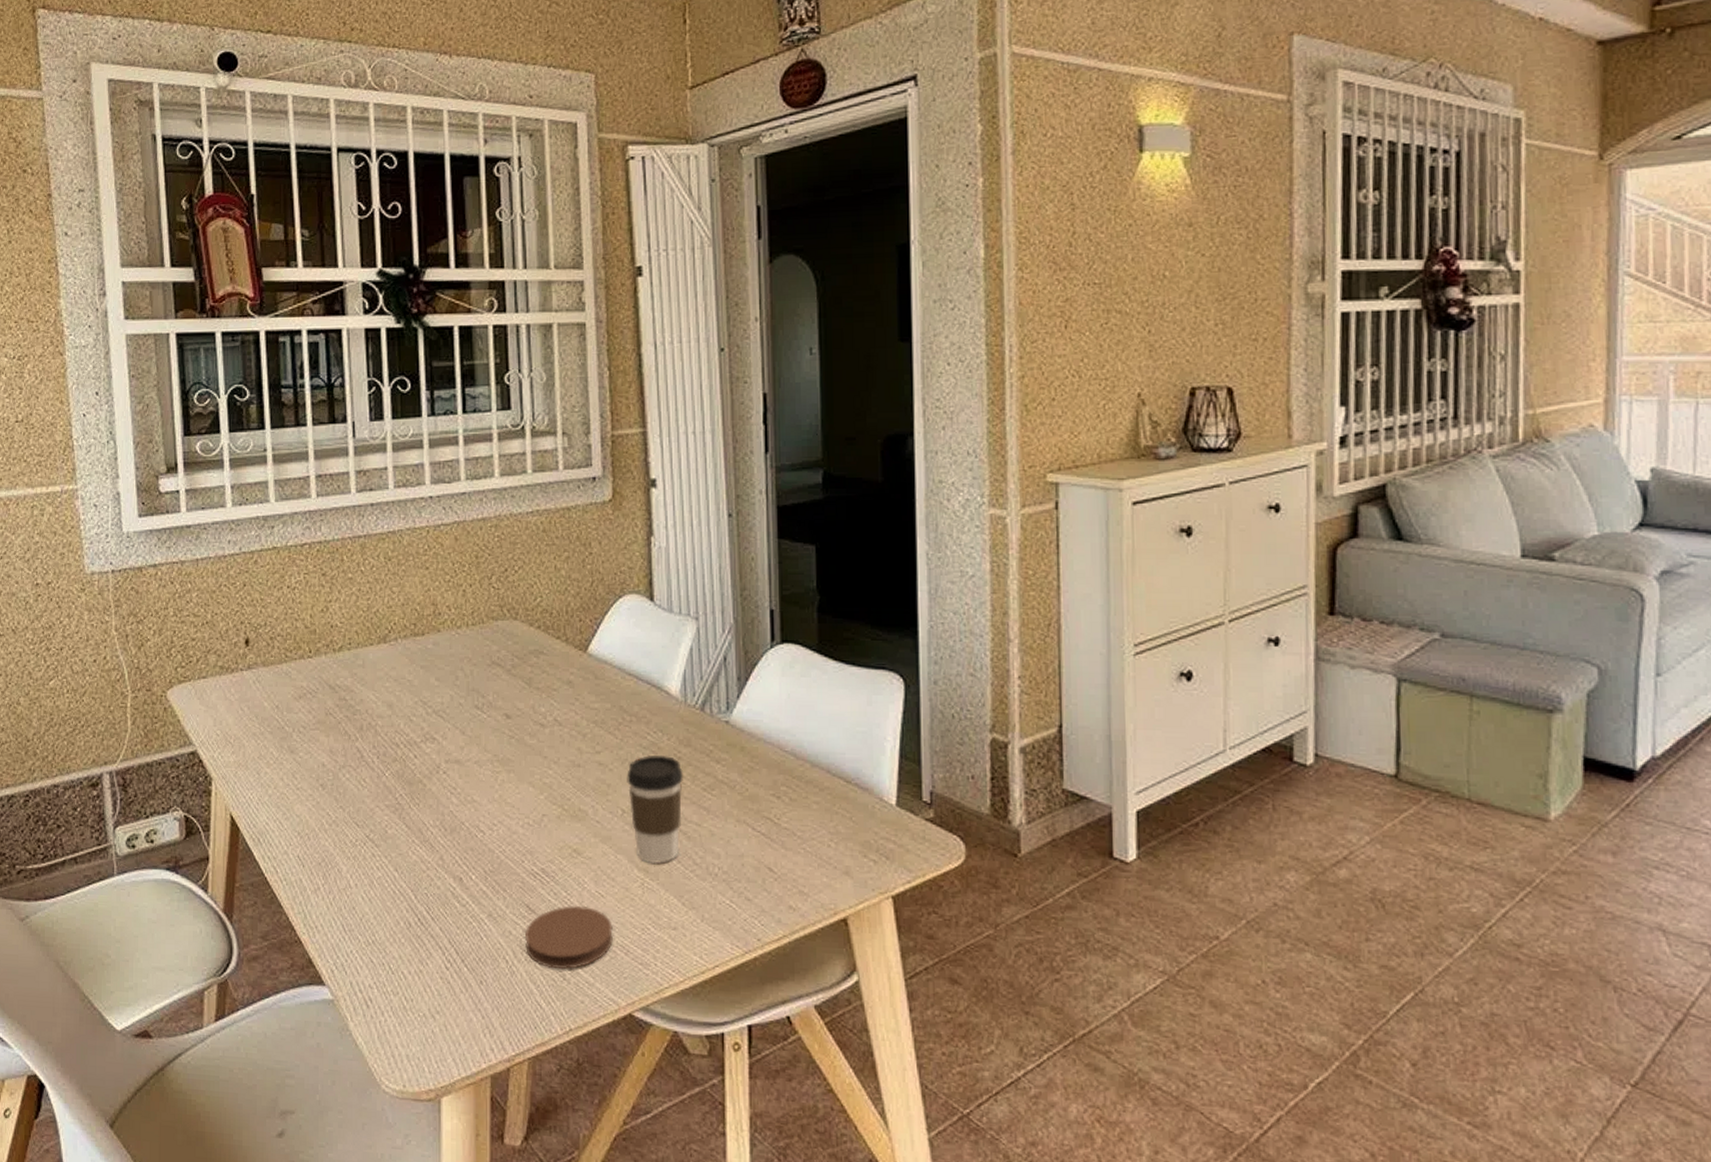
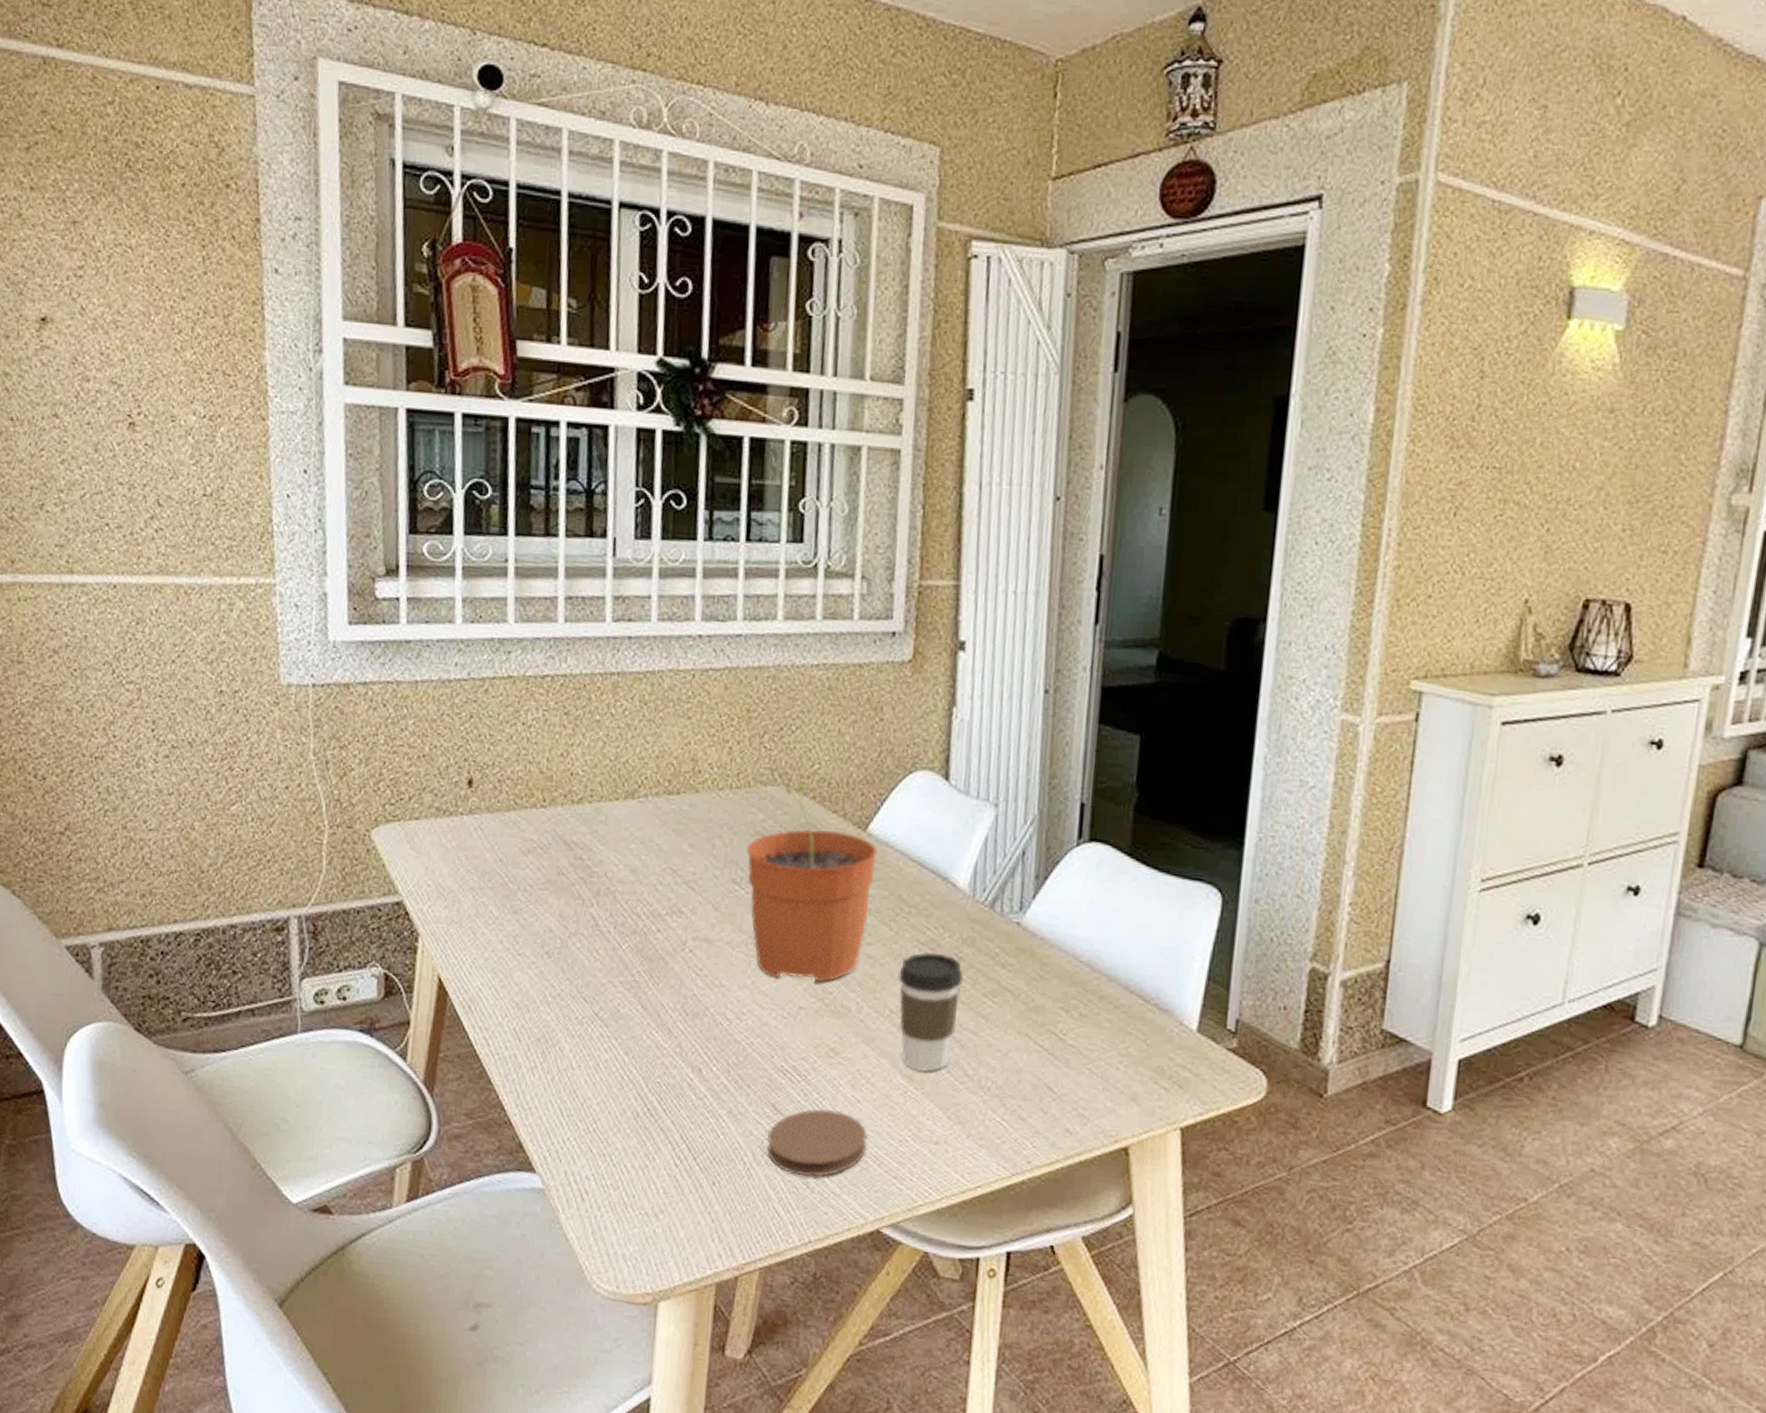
plant pot: none [485,616,597,791] -> present [746,784,877,983]

